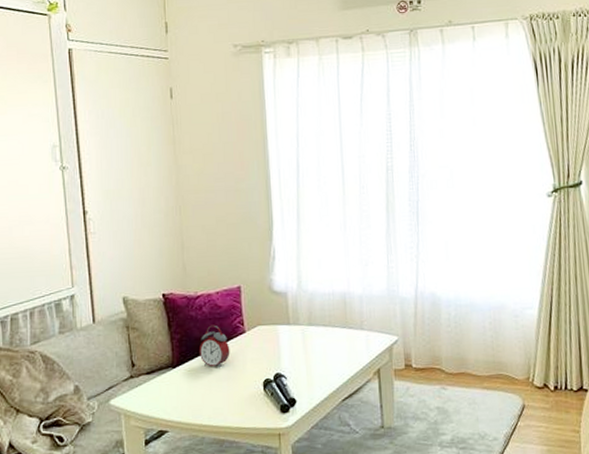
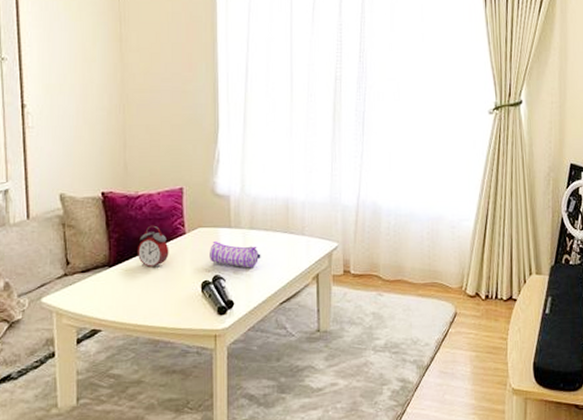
pencil case: none [269,338,321,365] -> present [210,240,261,268]

